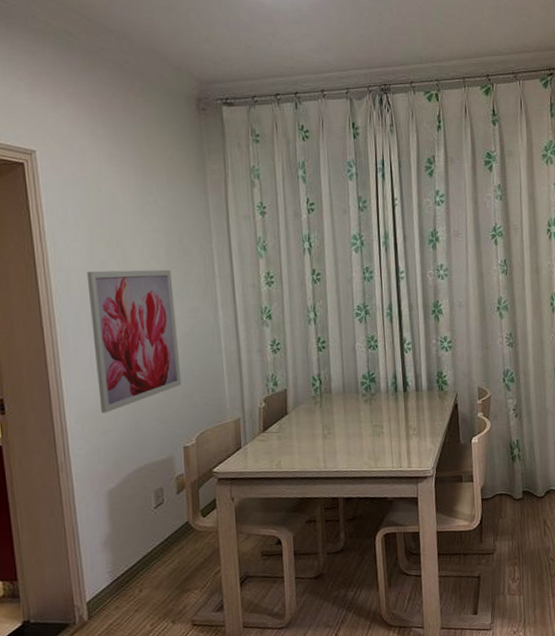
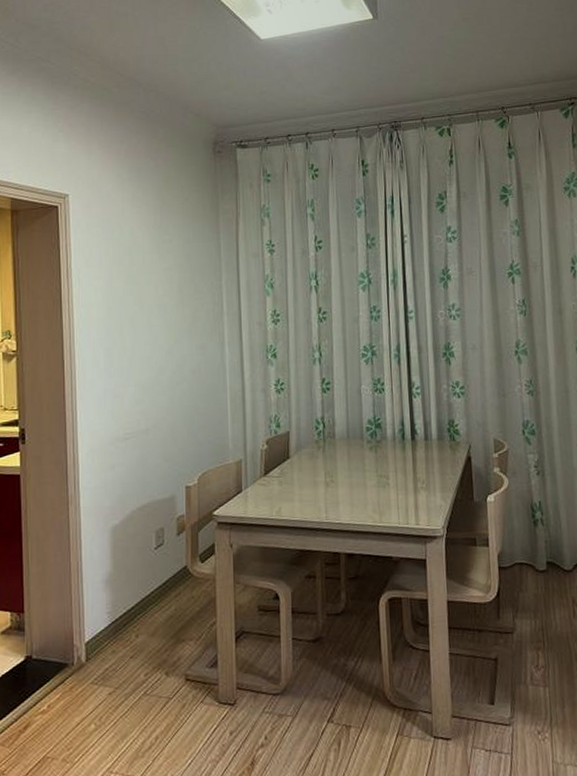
wall art: present [86,269,182,413] -> none [105,306,187,447]

